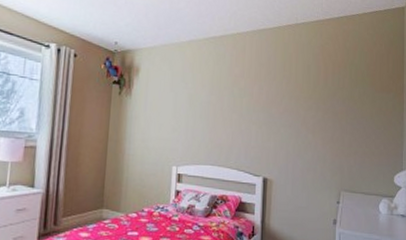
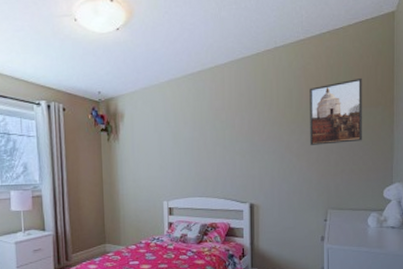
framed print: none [326,63,375,125] -> present [310,77,362,145]

